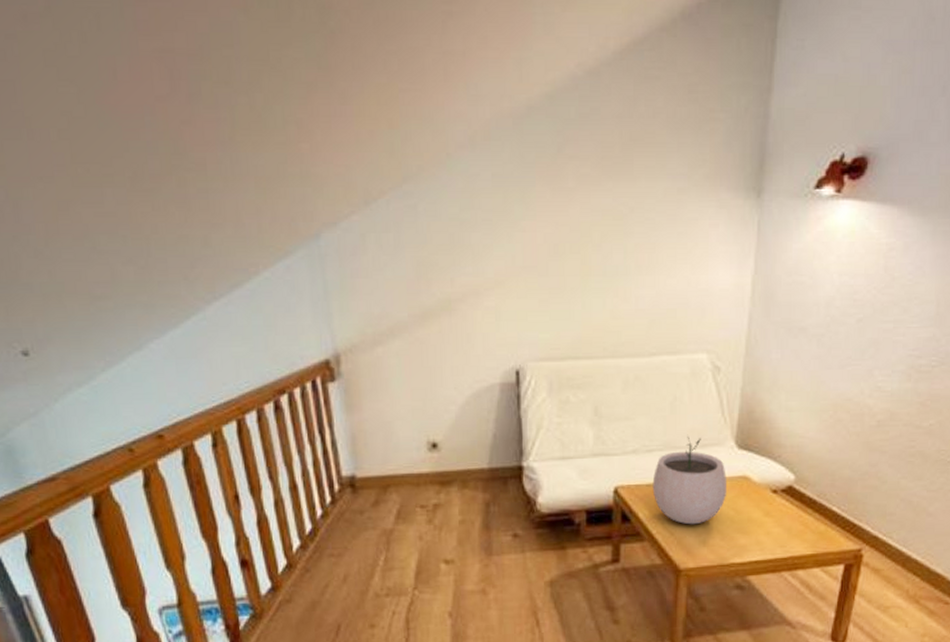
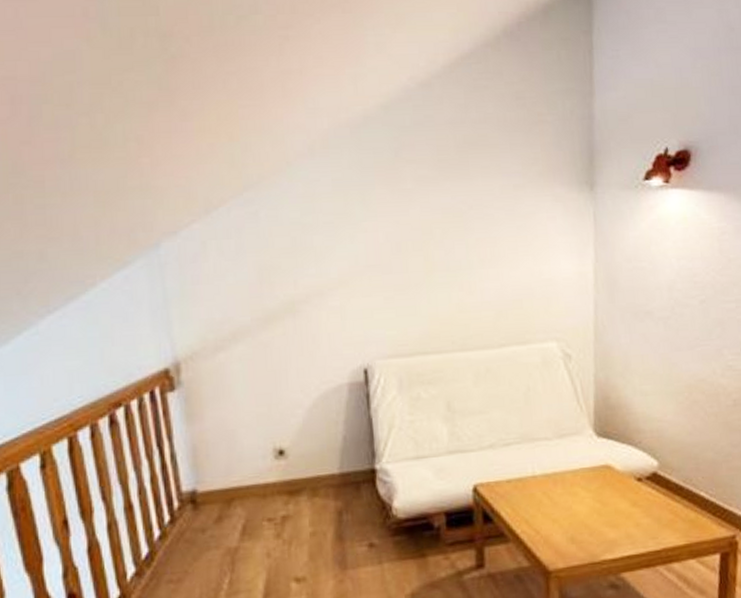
plant pot: present [652,437,726,525] -> none [512,427,590,521]

